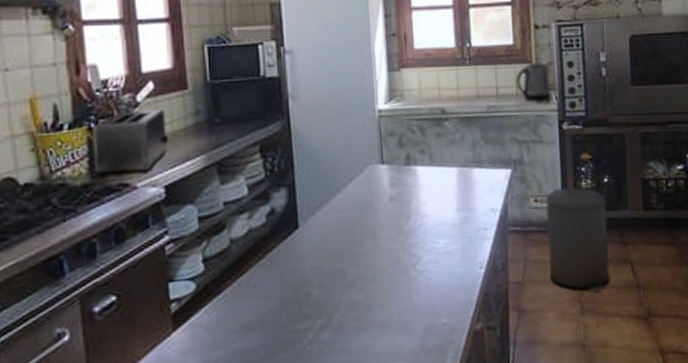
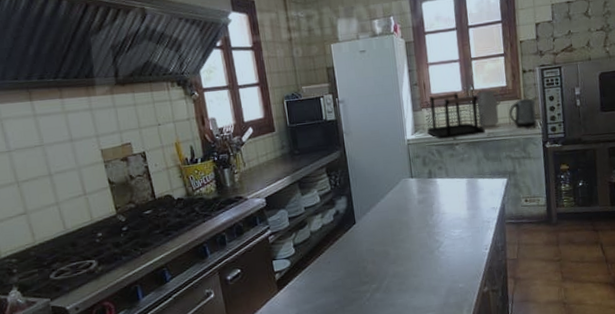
toaster: present [93,109,169,177] -> none [216,146,266,193]
dish rack: none [404,49,485,113] -> present [424,92,486,140]
water jug: none [474,49,507,102] -> present [476,90,501,130]
pedal bin: present [545,187,610,291] -> none [533,190,585,265]

